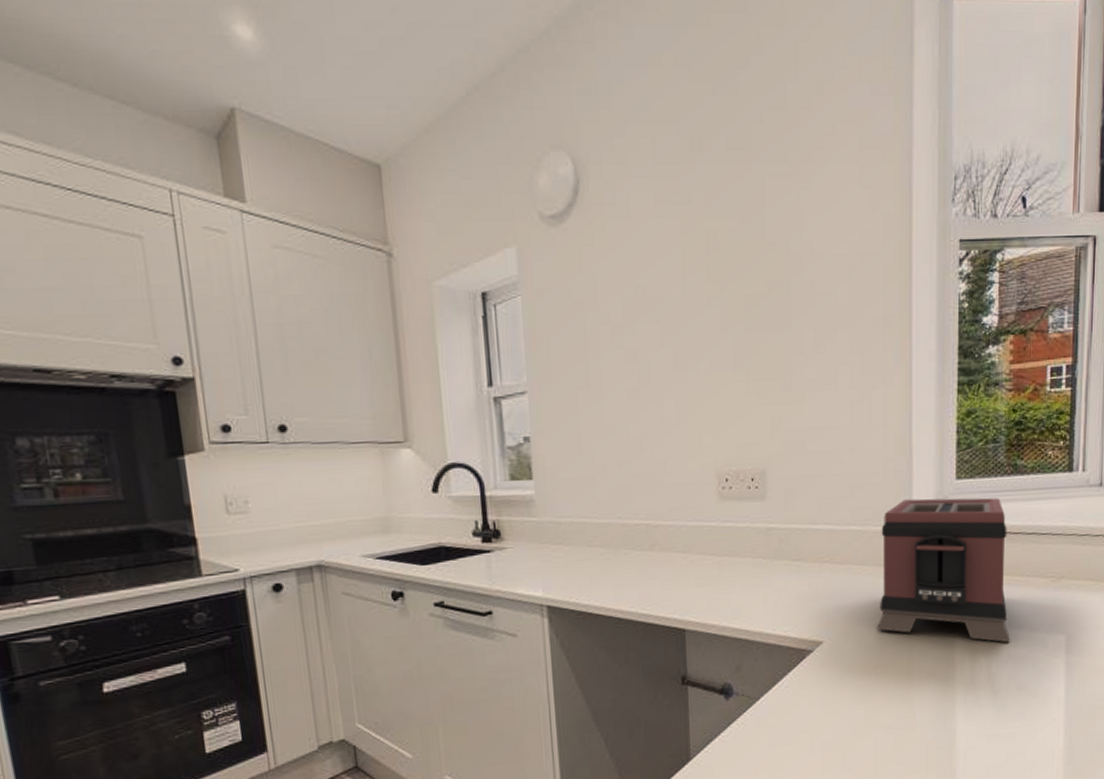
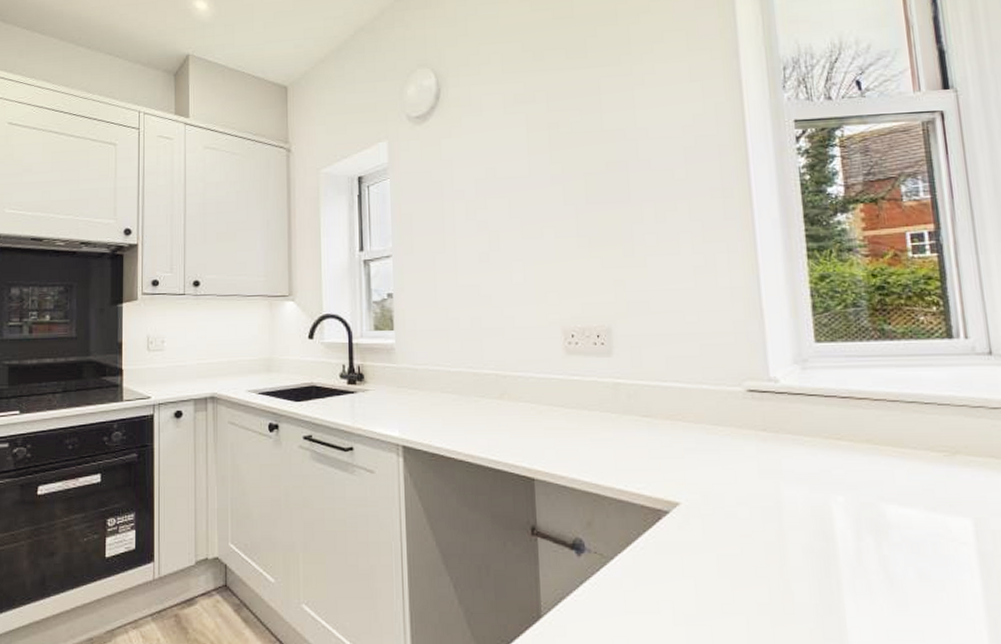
toaster: present [876,497,1010,643] -> none [736,360,901,522]

